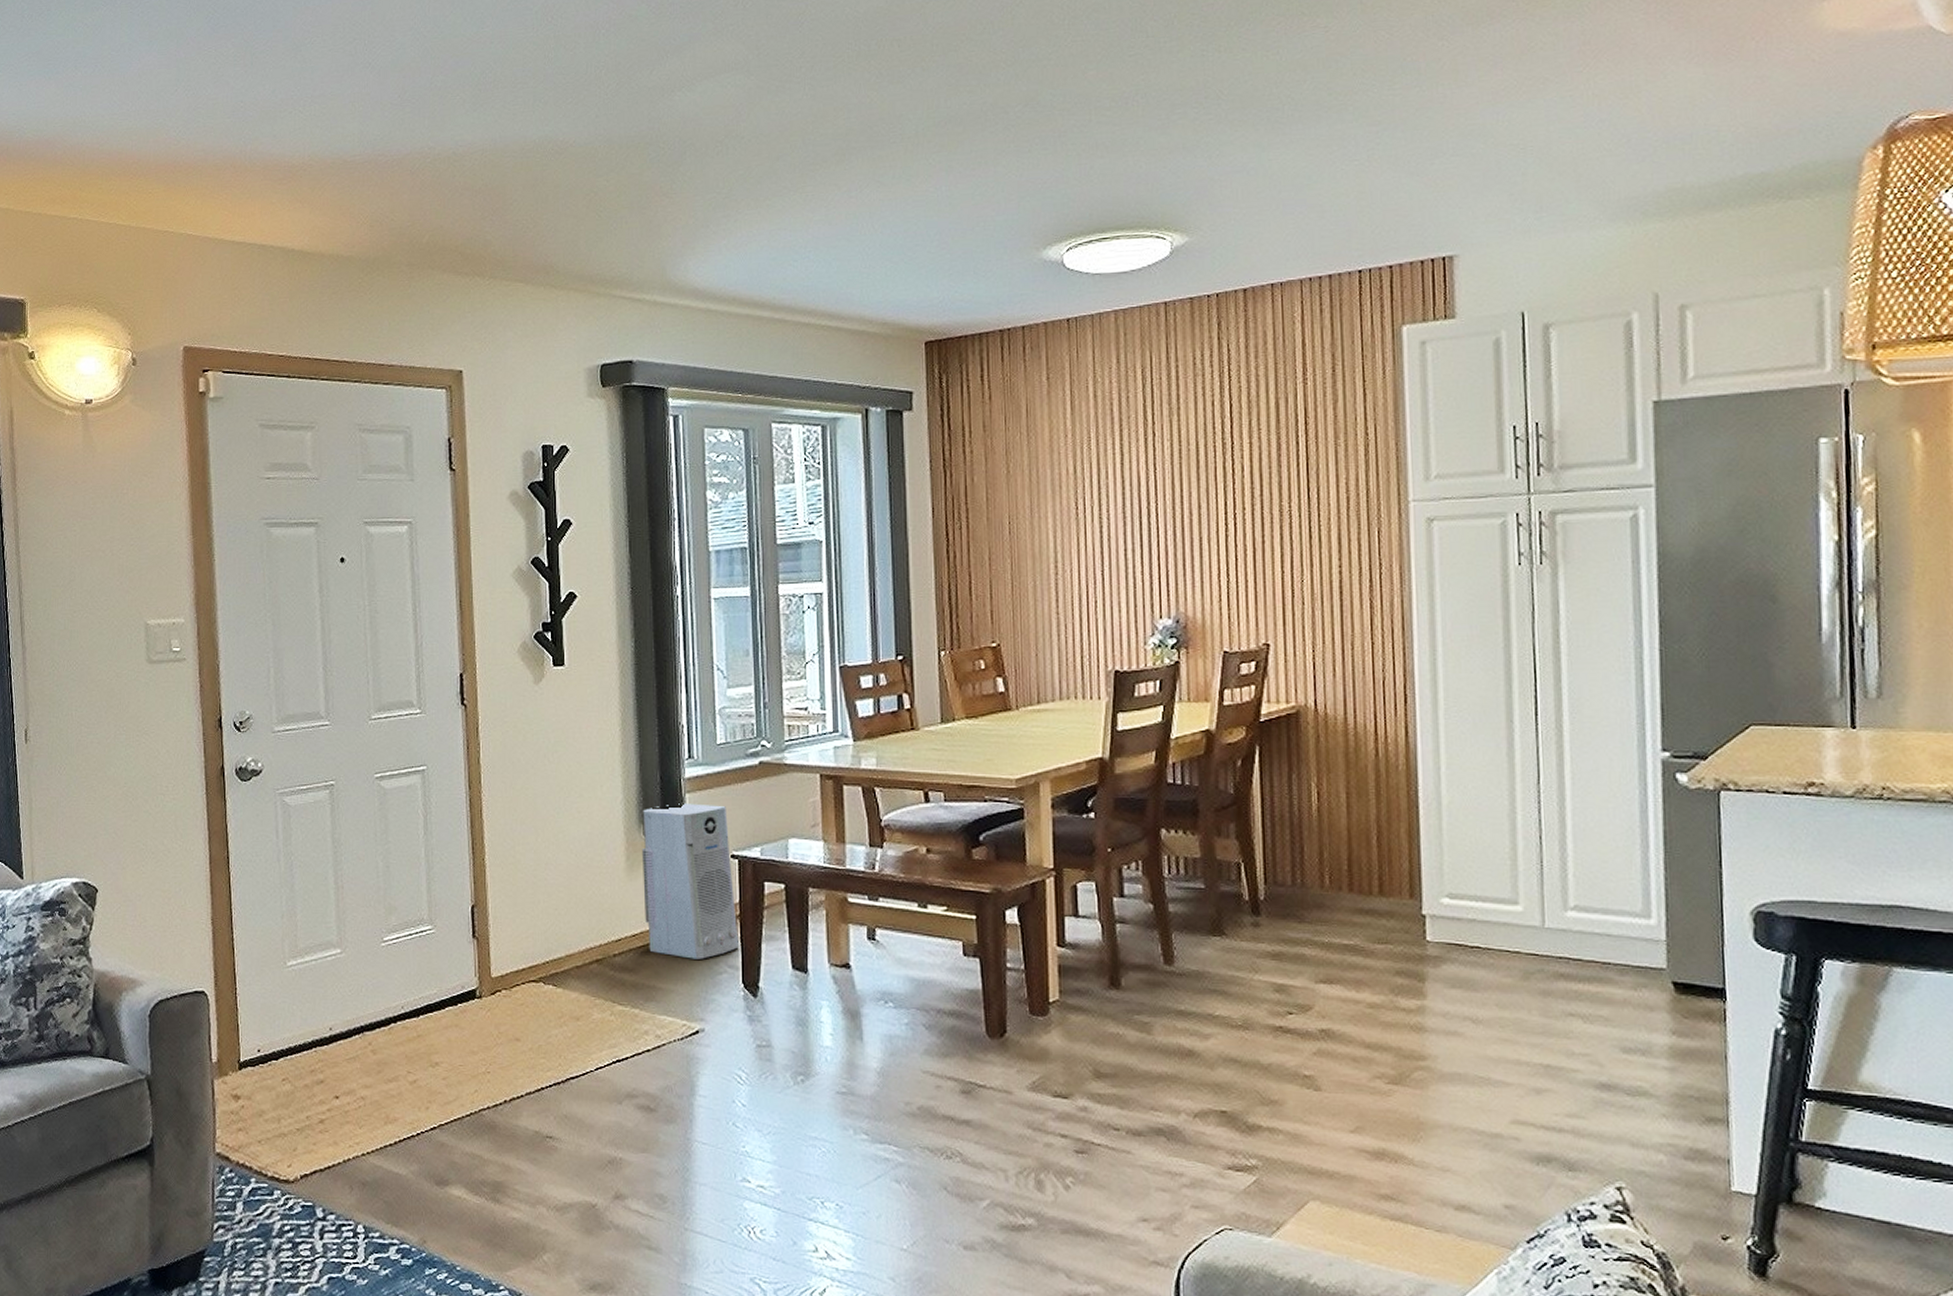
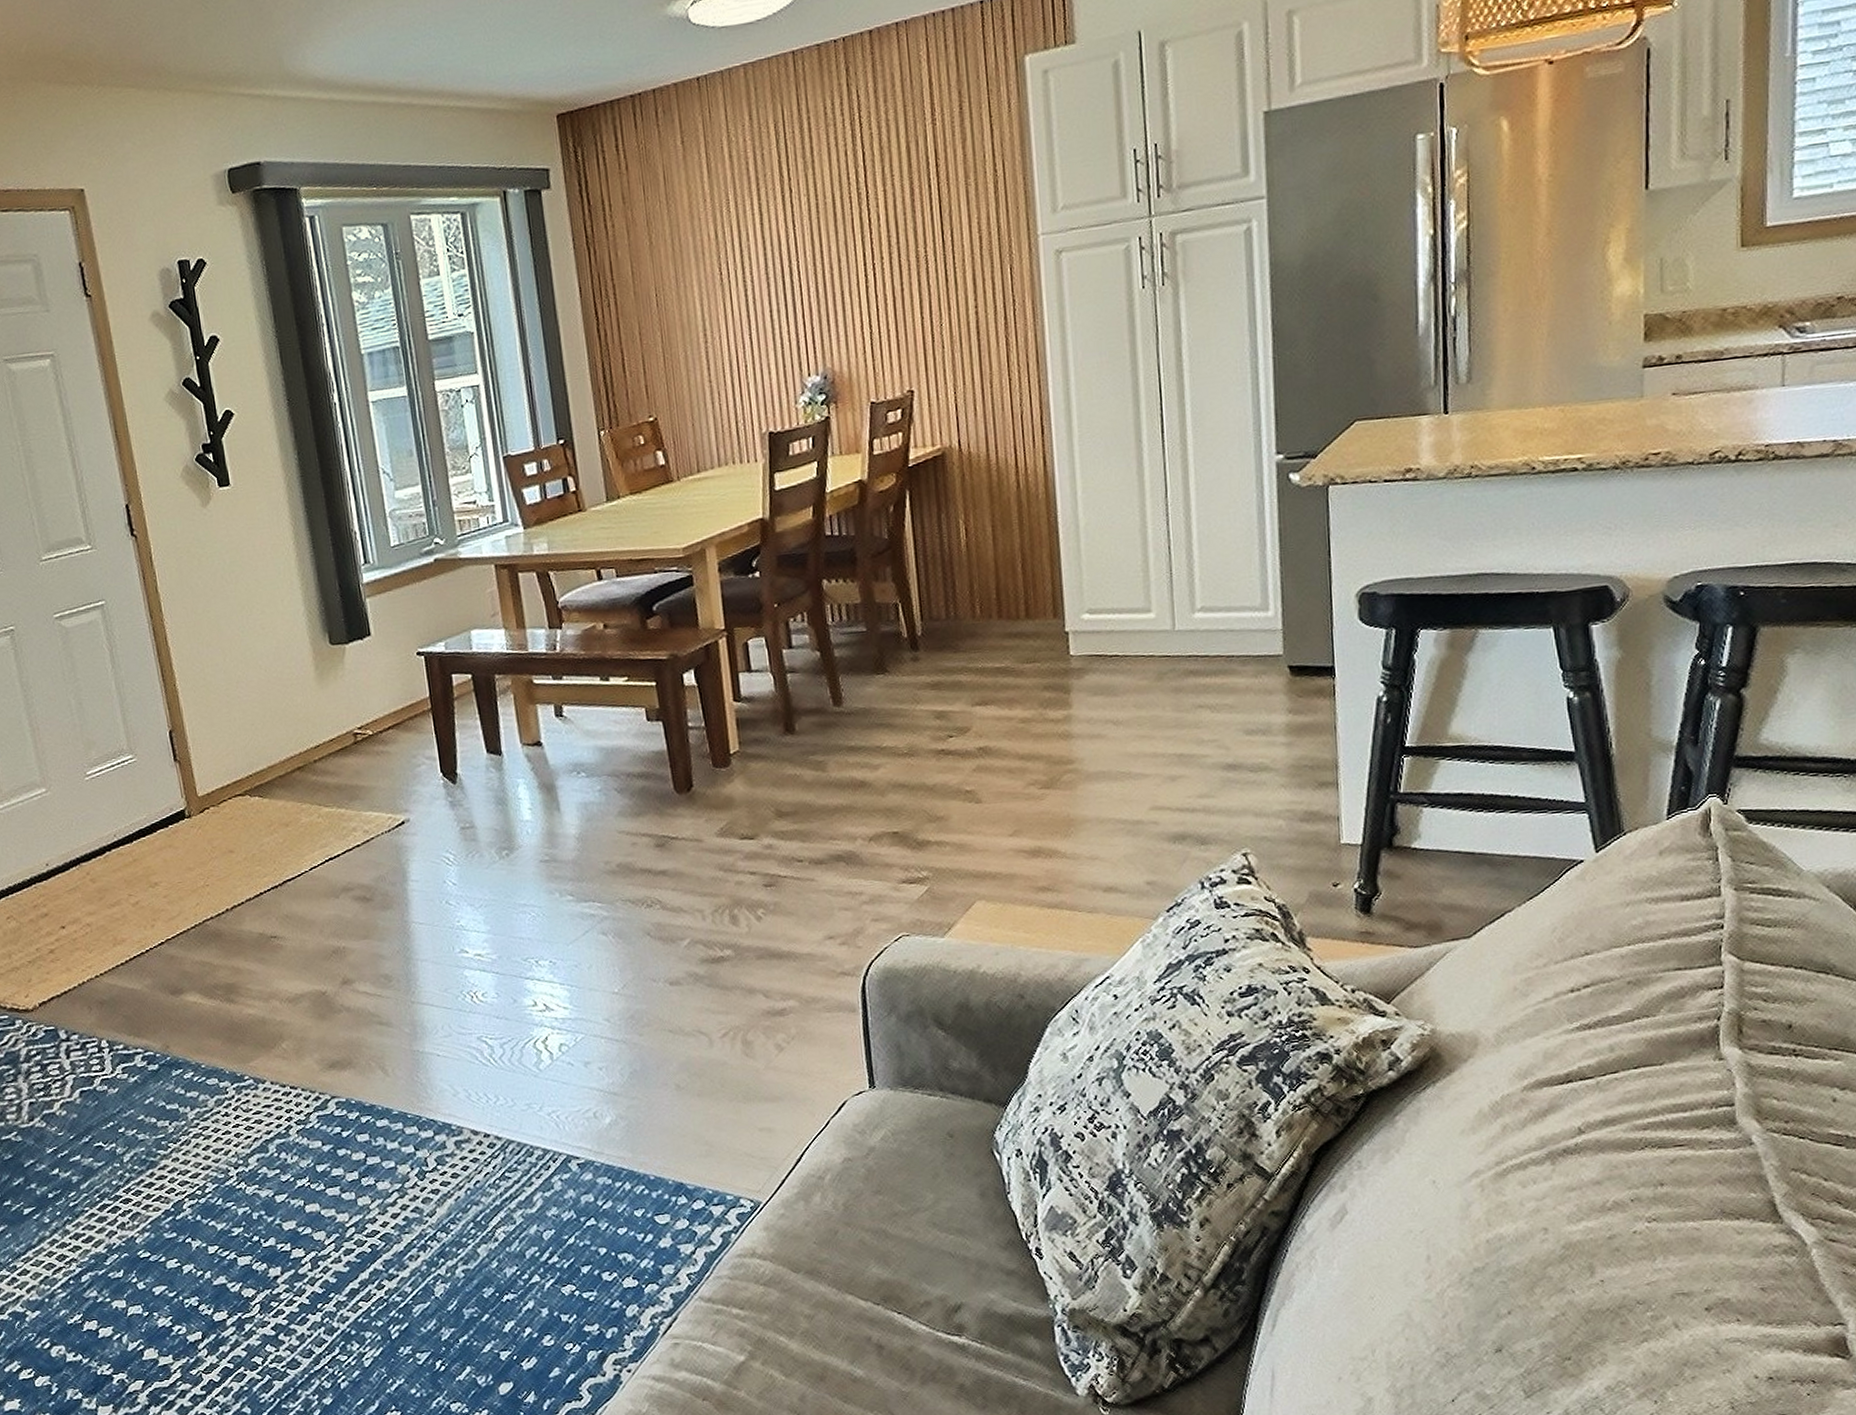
air purifier: present [641,803,739,959] -> none [326,605,434,756]

